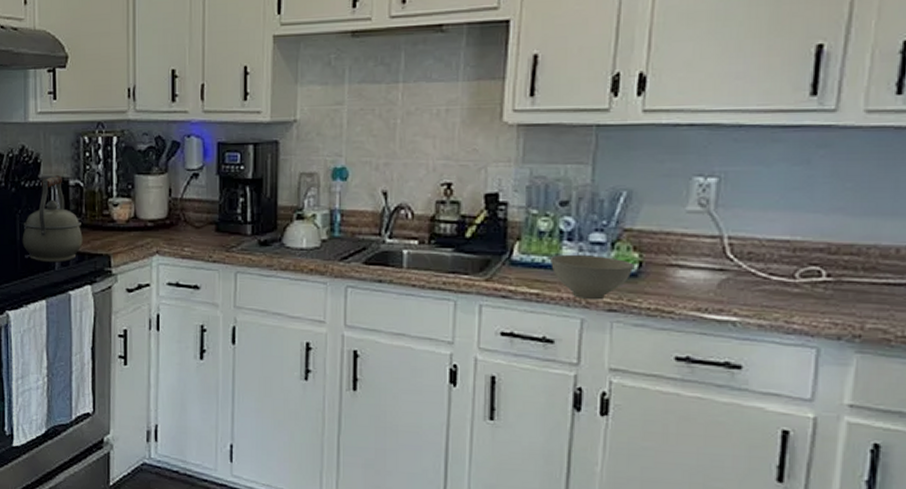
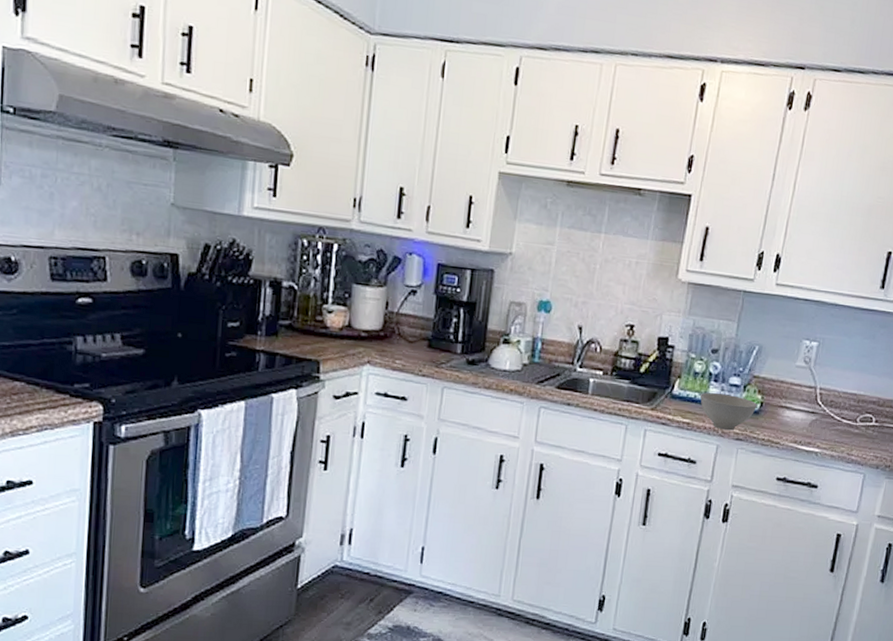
kettle: present [22,175,83,263] -> none [223,274,292,365]

